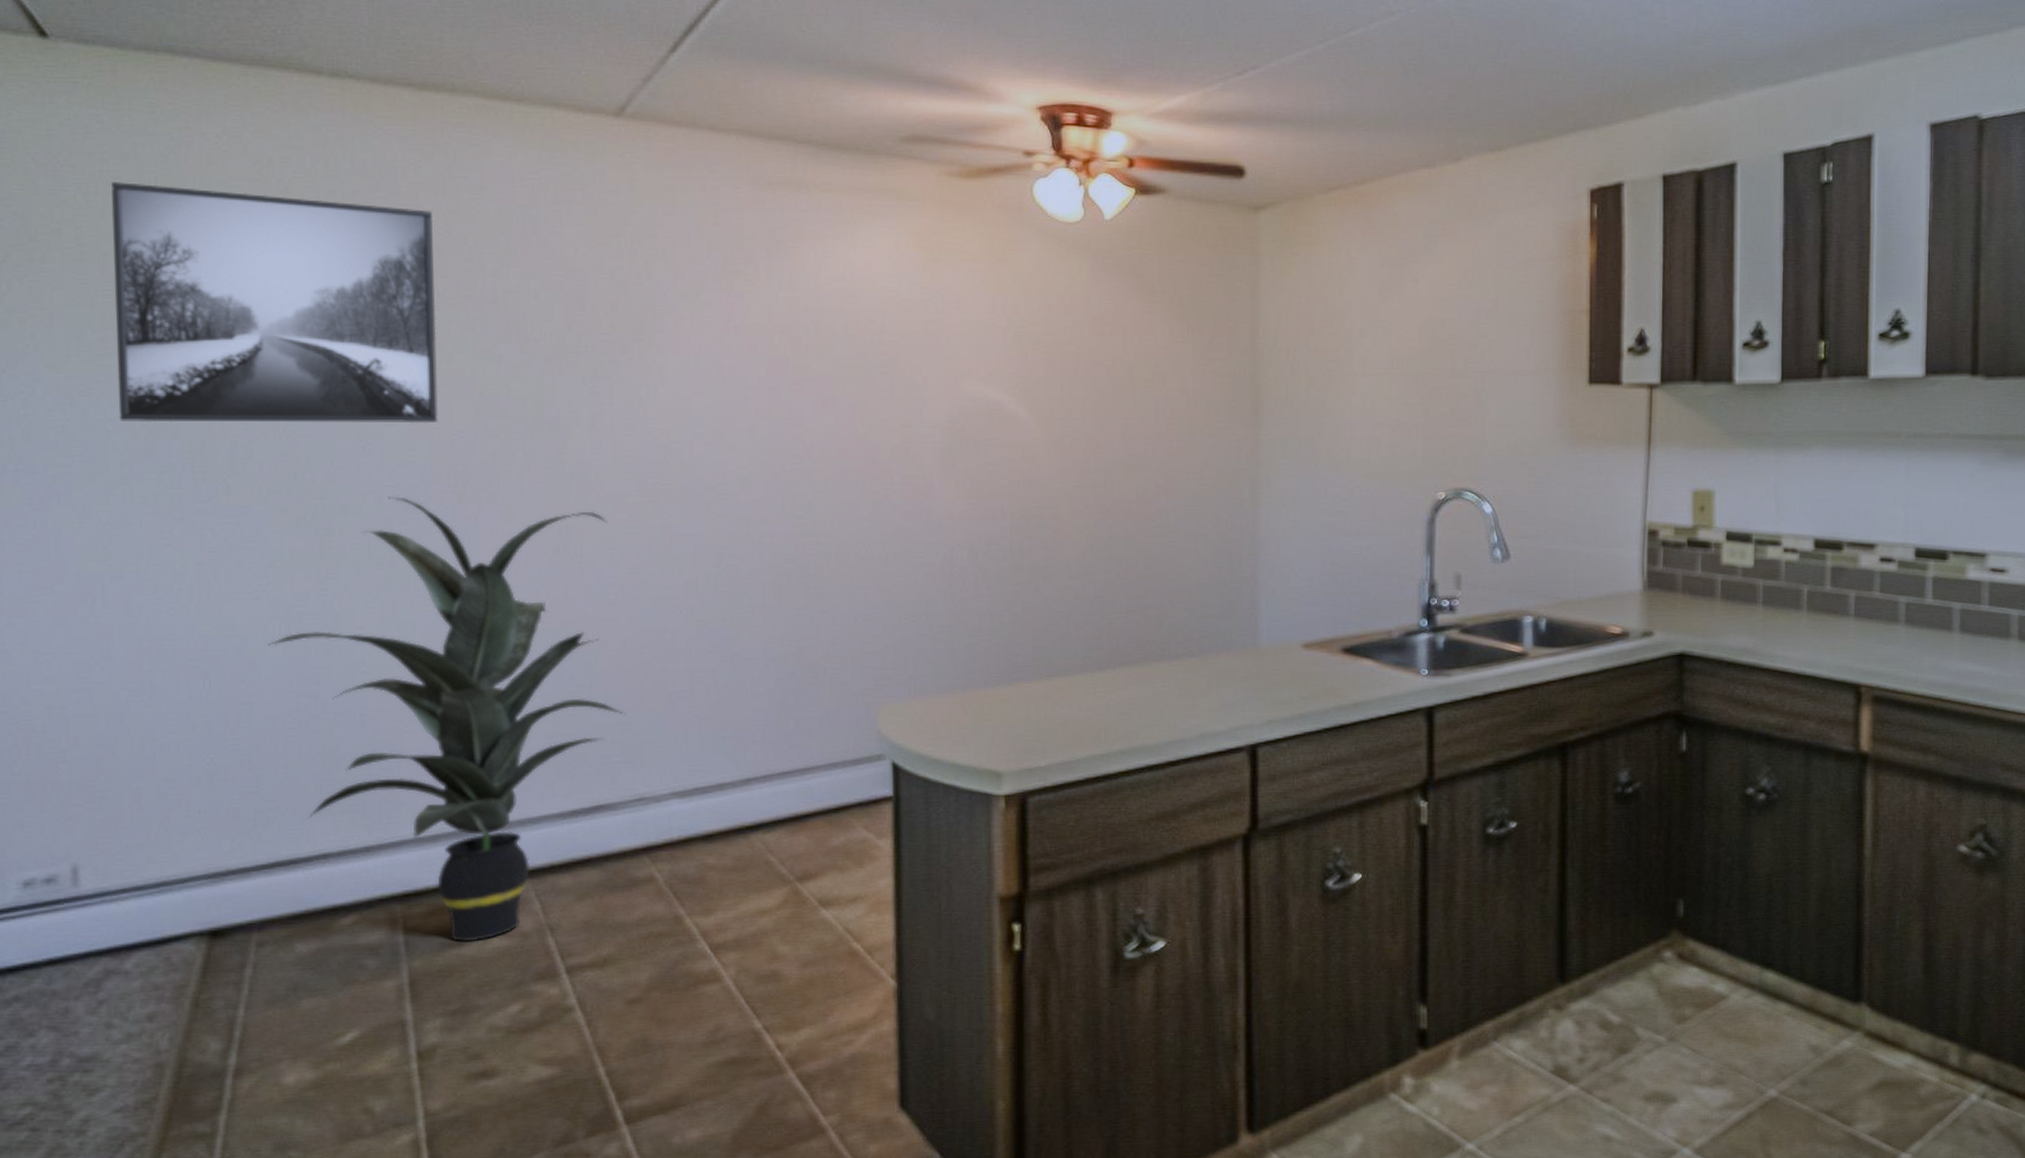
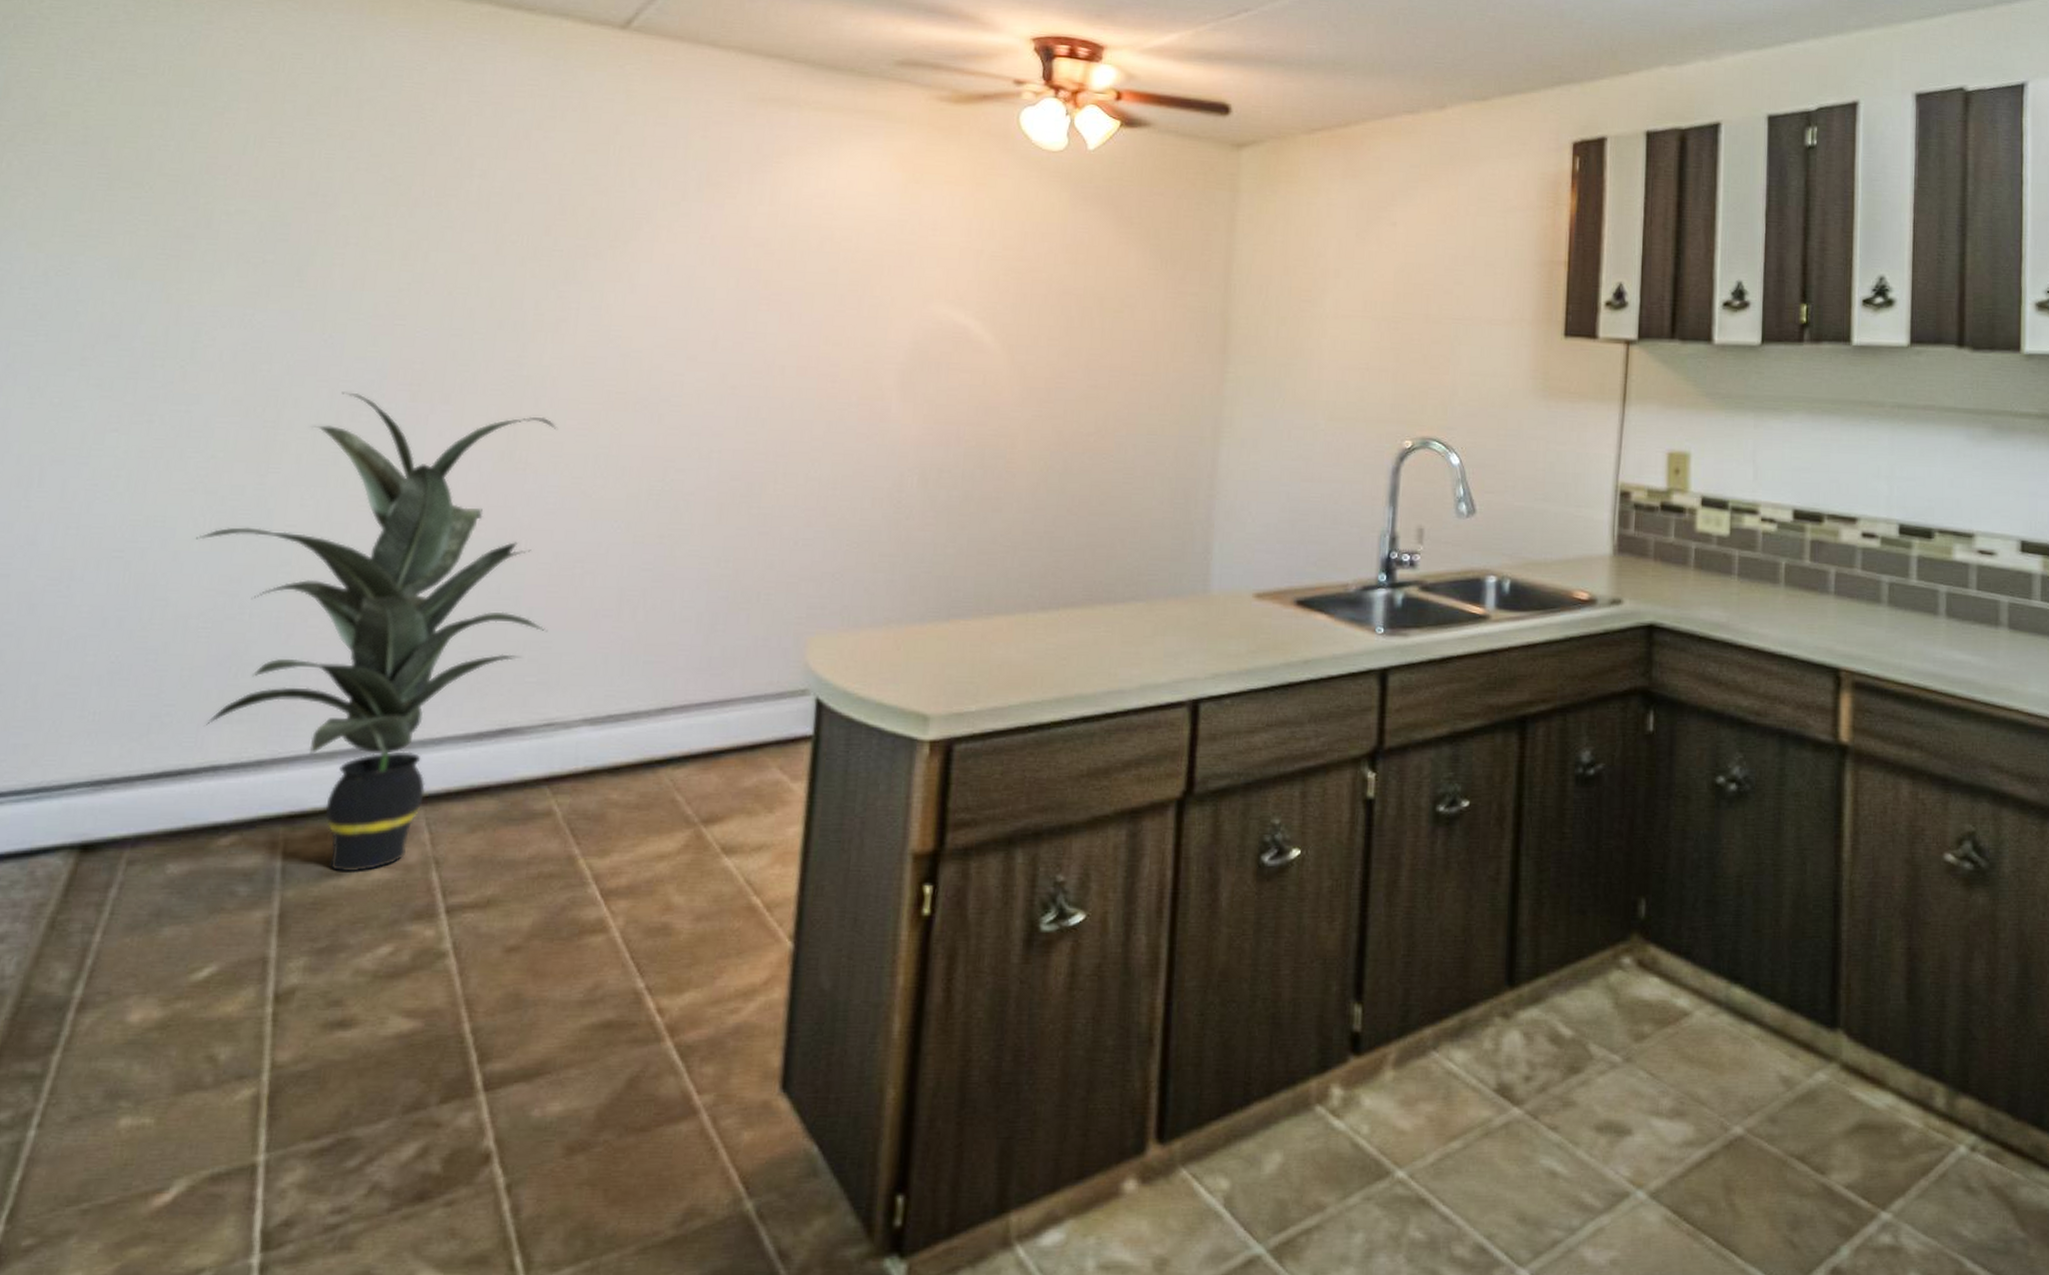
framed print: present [111,182,438,424] -> none [90,69,430,320]

